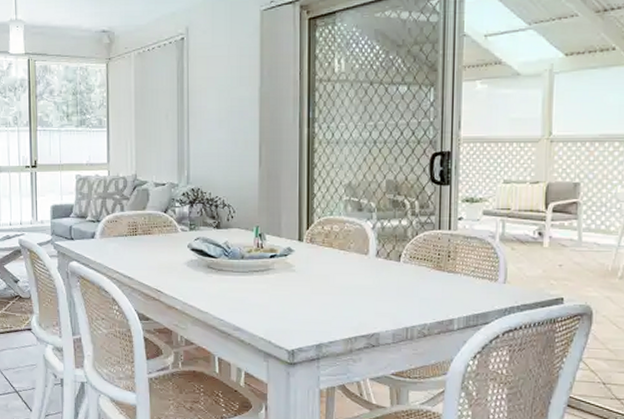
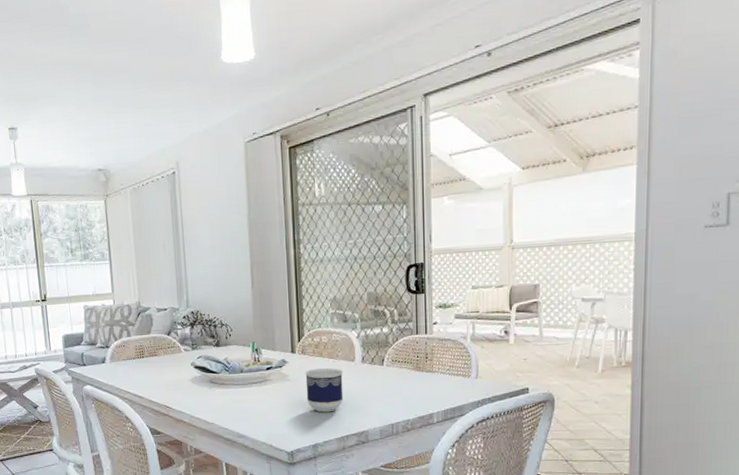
cup: none [312,260,355,310] -> present [305,368,344,413]

